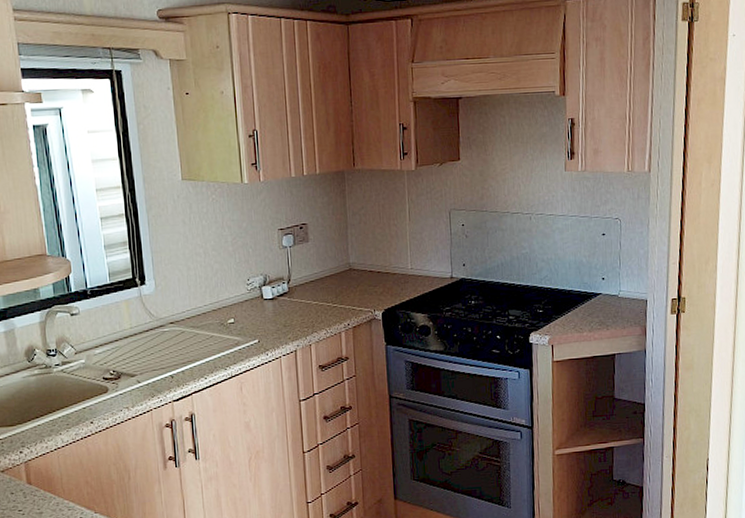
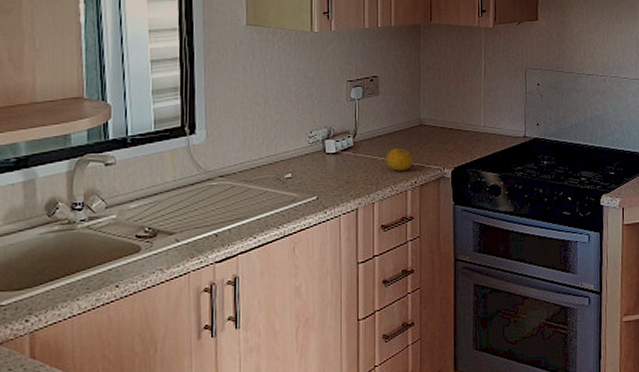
fruit: none [319,292,346,314] -> present [385,148,414,171]

